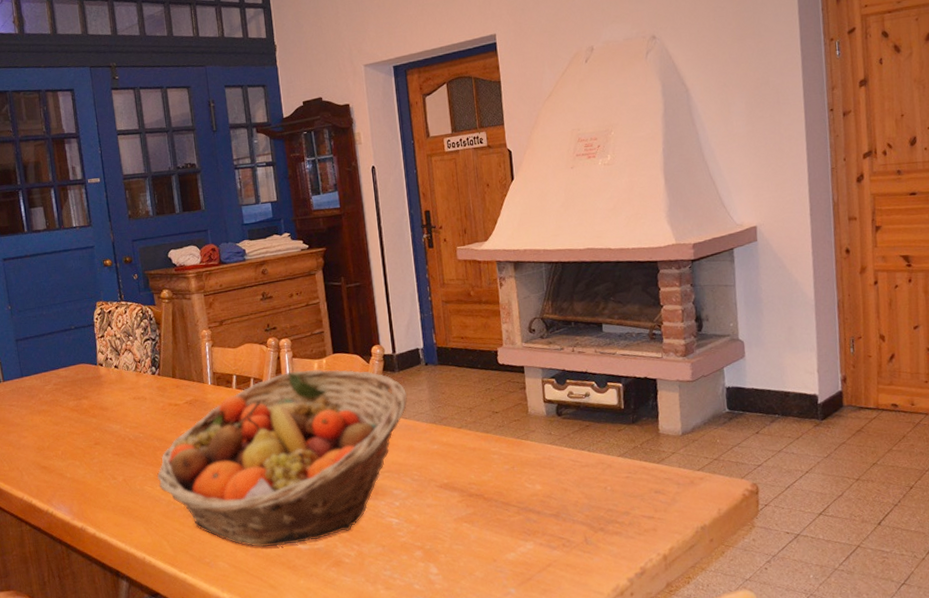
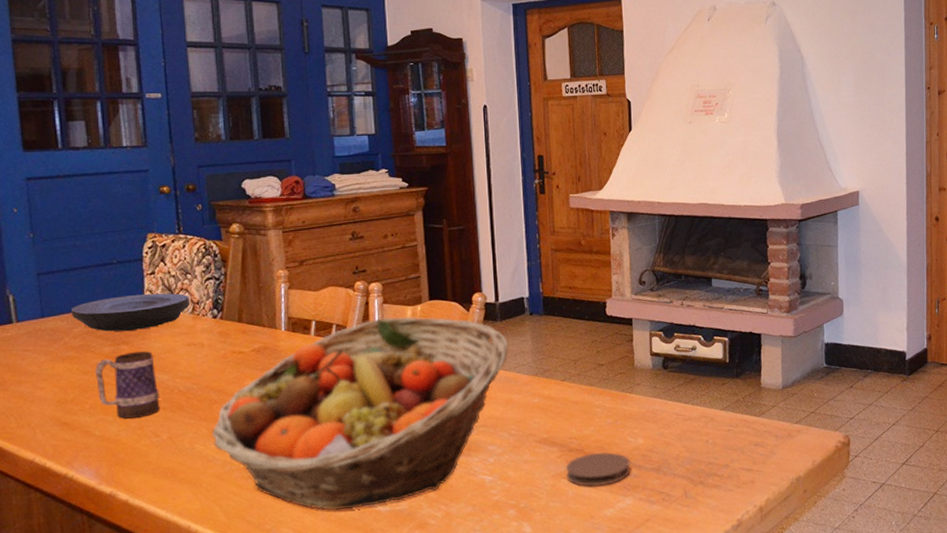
plate: none [42,353,133,388] -> present [70,293,190,332]
mug: none [64,404,115,464] -> present [95,351,160,419]
coaster: none [467,497,530,531] -> present [566,452,630,487]

